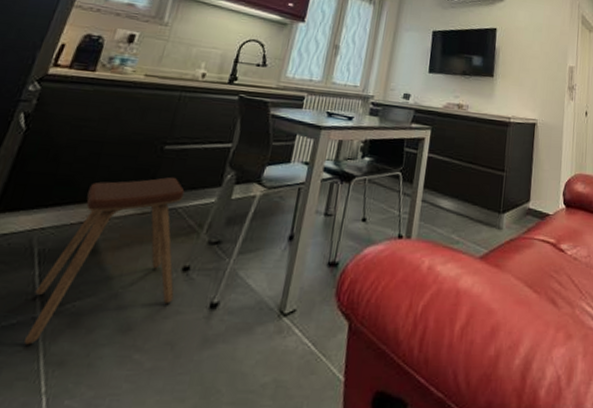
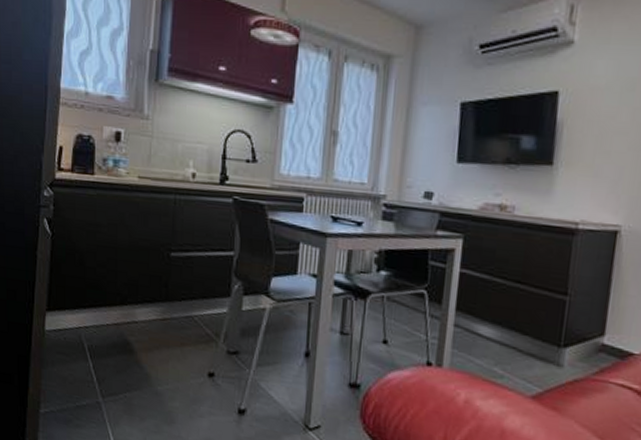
music stool: present [24,176,185,345] -> none [93,284,205,424]

